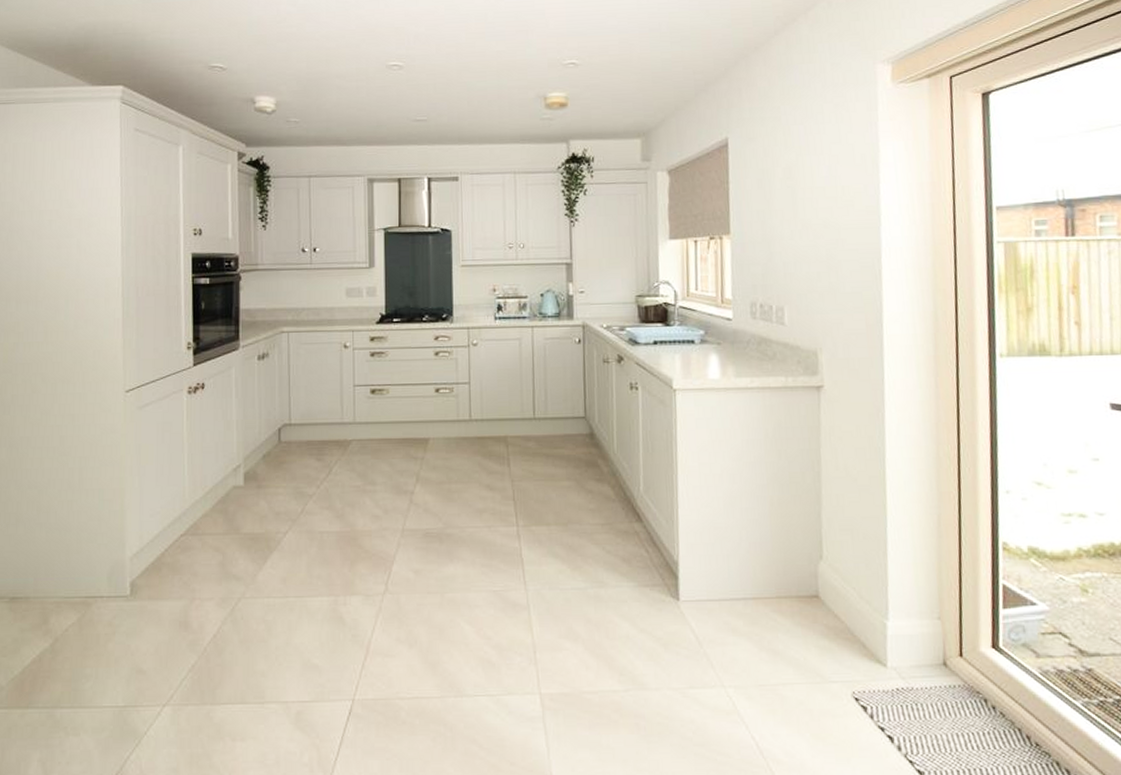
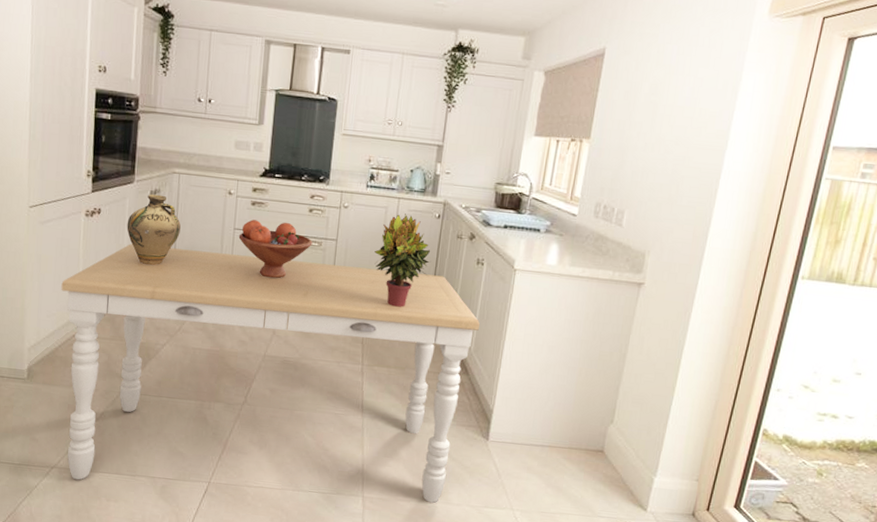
dining table: none [165,408,645,718] -> present [61,244,480,503]
jug: none [234,358,294,440] -> present [127,194,181,265]
fruit bowl: none [359,370,443,437] -> present [238,220,313,279]
potted plant: none [513,343,577,451] -> present [374,214,431,307]

